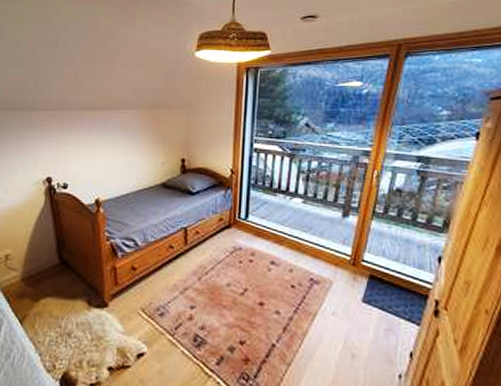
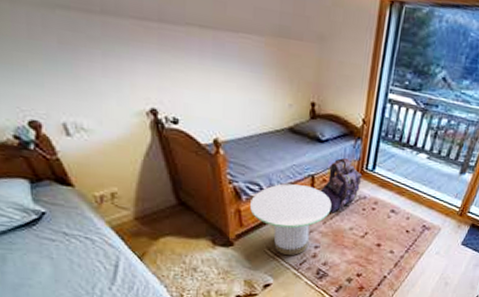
side table: none [125,238,206,319] -> present [250,183,332,256]
backpack: none [193,208,236,268] -> present [320,157,363,213]

